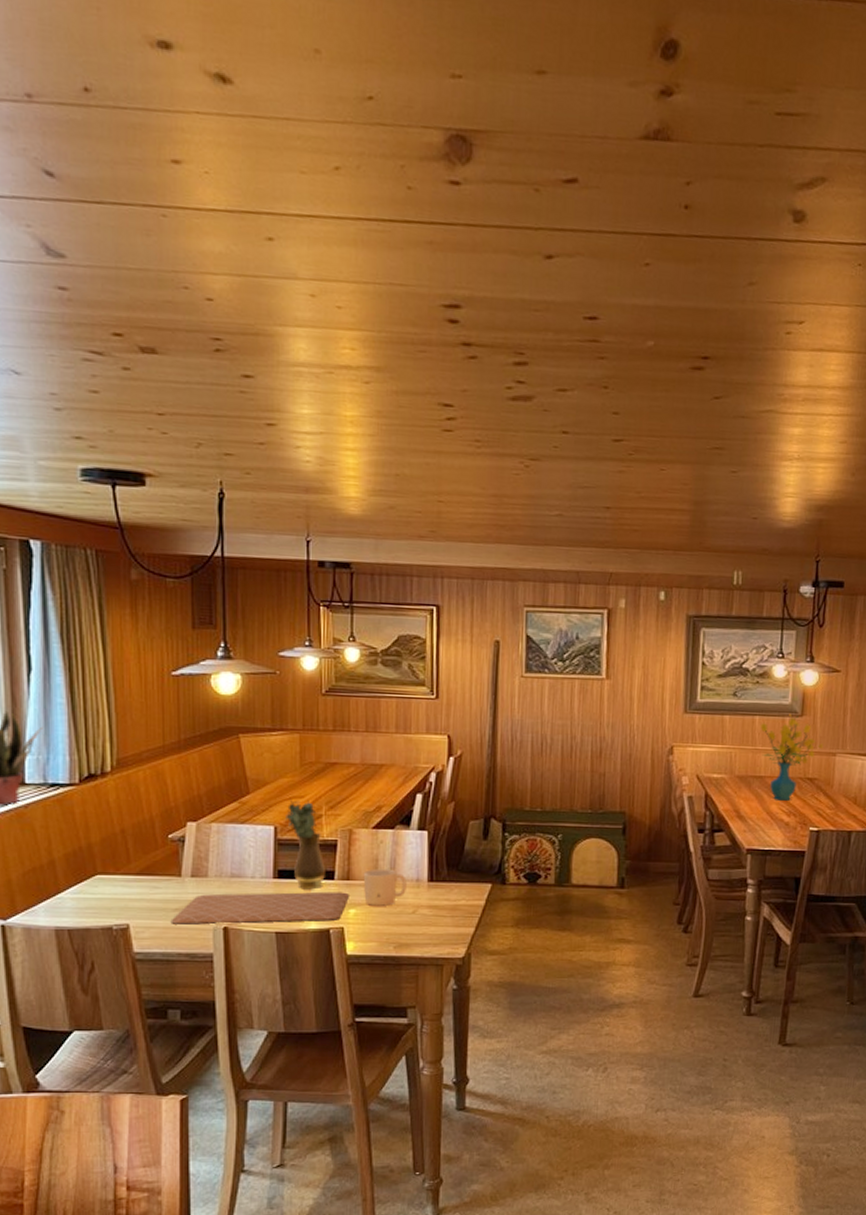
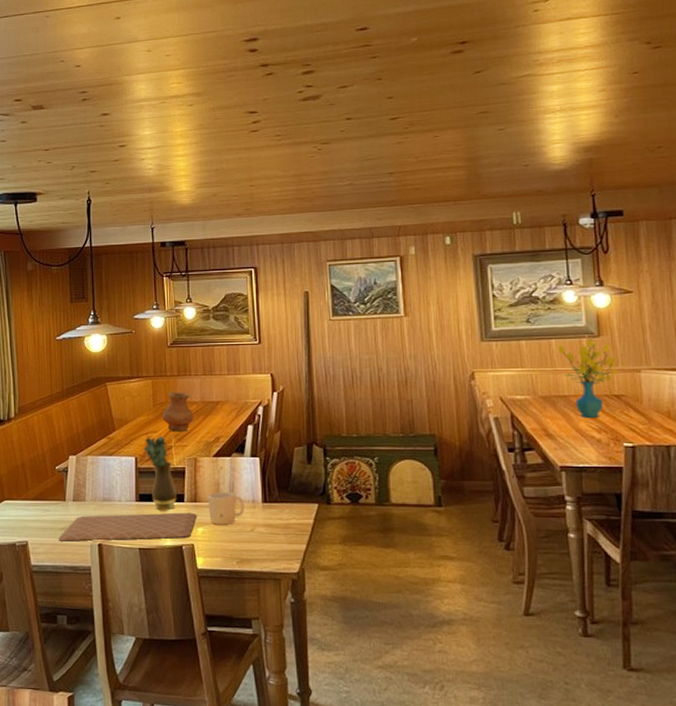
vase: none [311,750,352,798] -> present [162,392,194,432]

